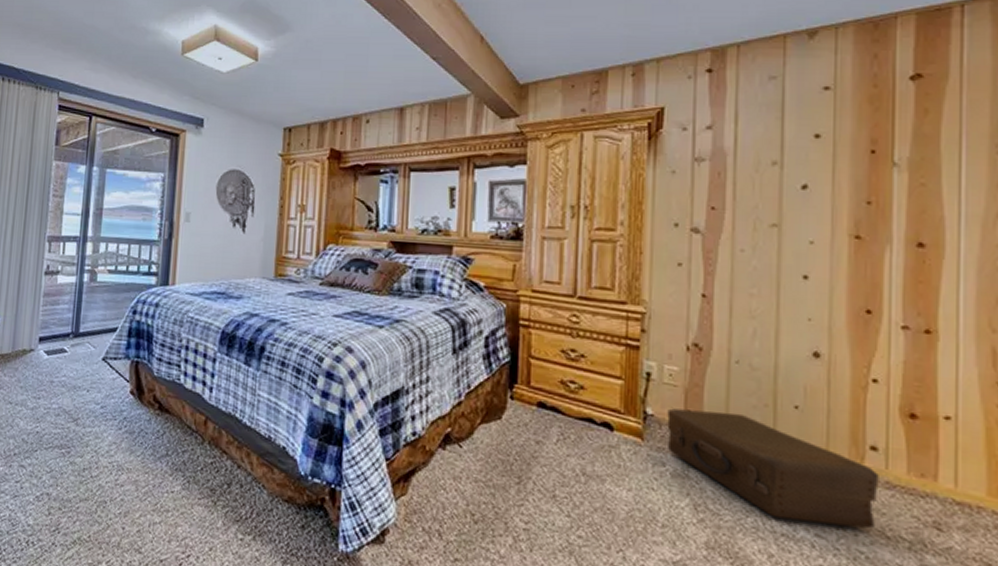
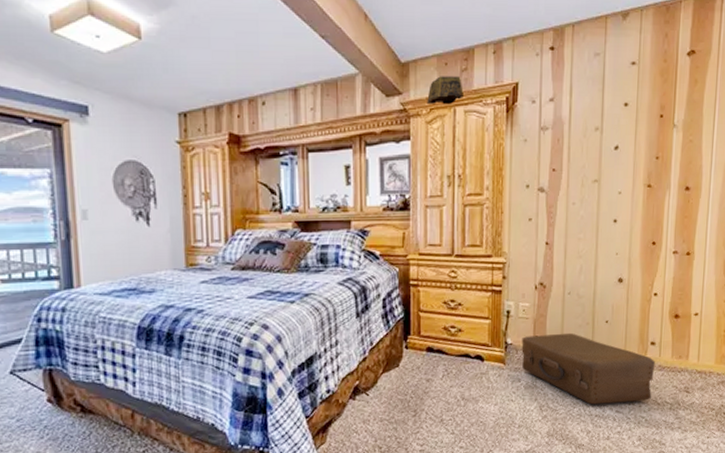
decorative box: none [548,99,594,130] -> present [427,76,464,105]

